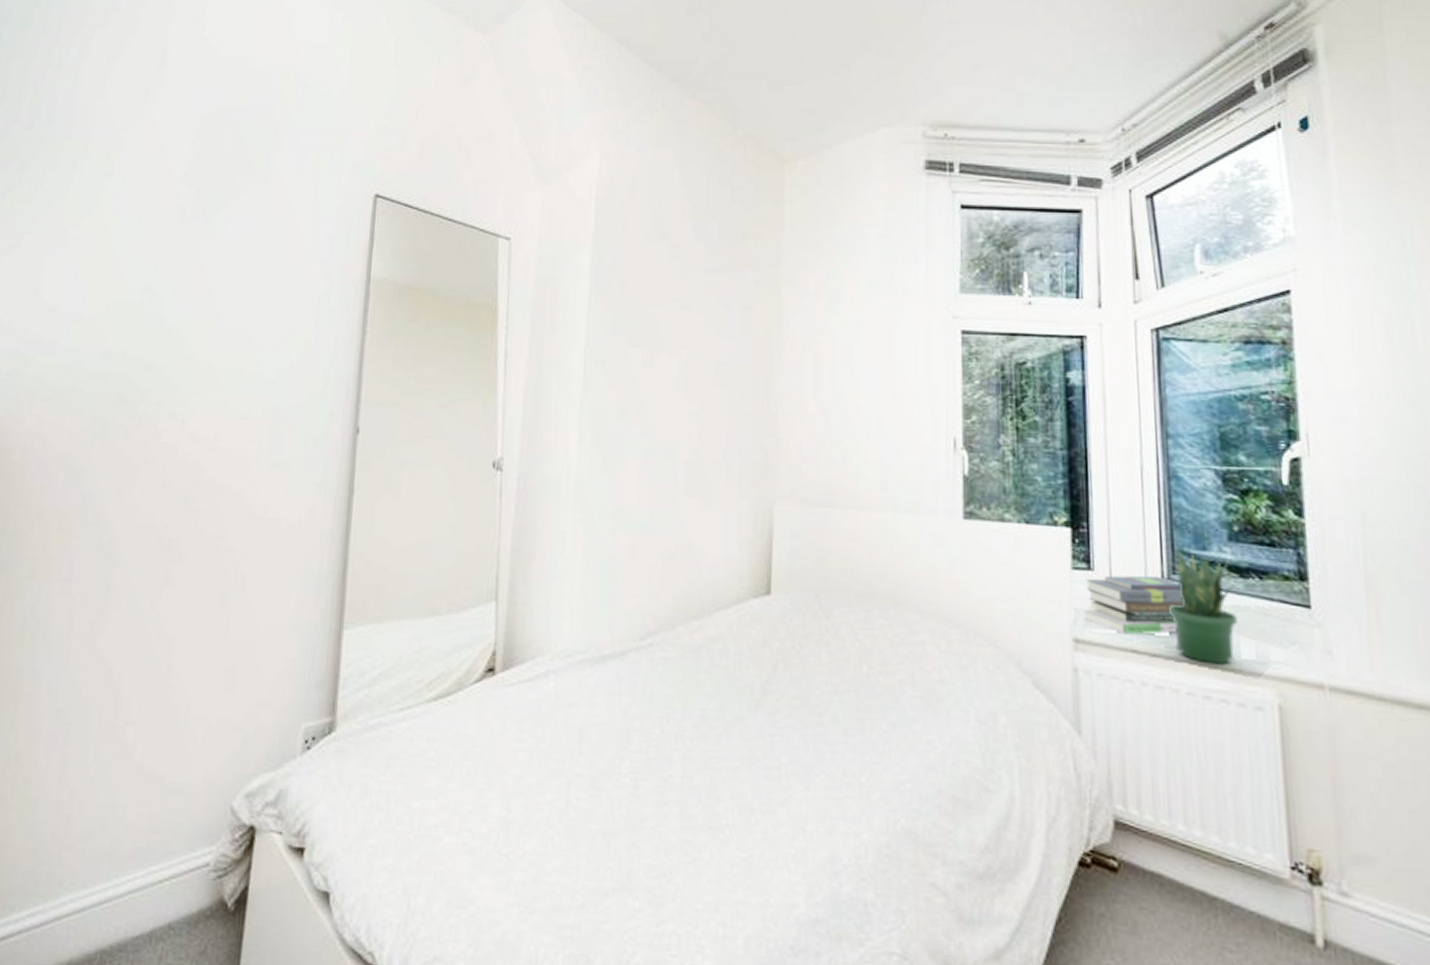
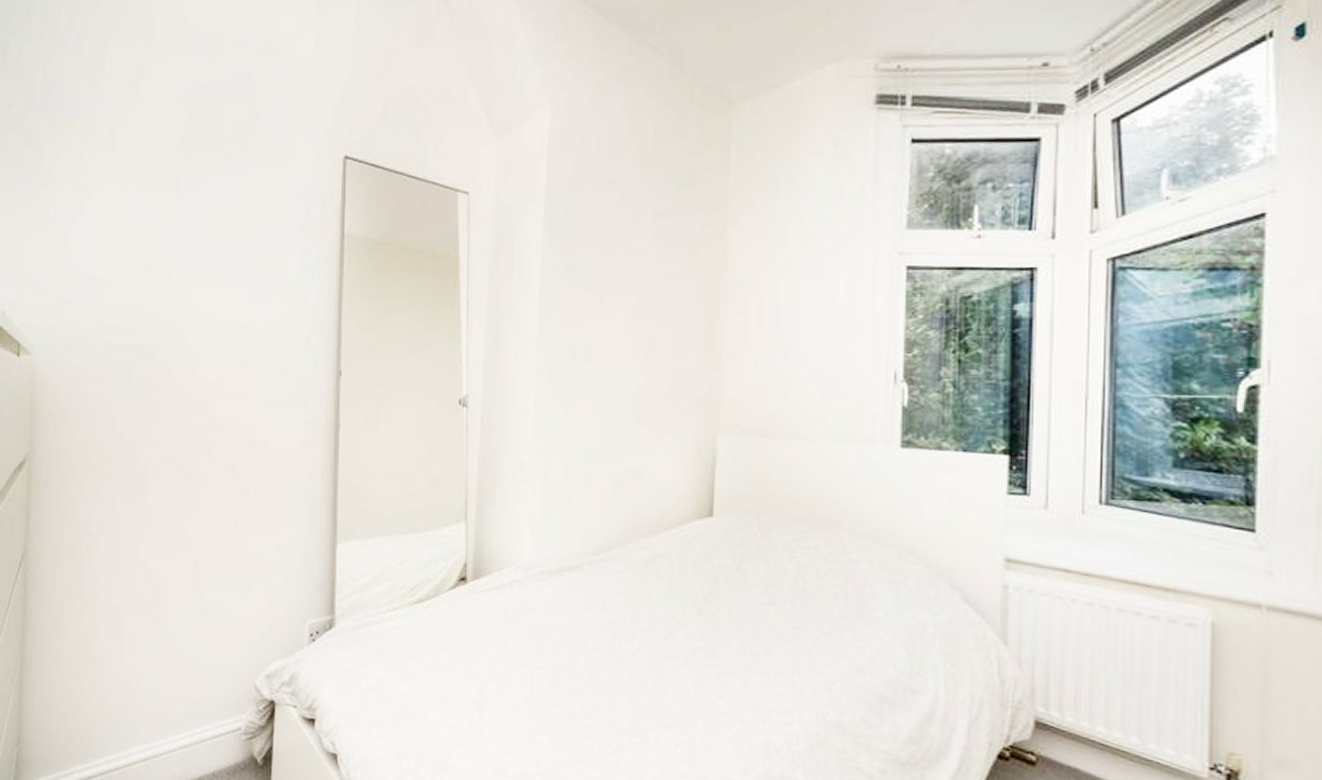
books: present [1083,575,1185,635] -> none [1016,500,1122,555]
planter: present [1169,551,1241,663] -> none [1105,477,1183,583]

